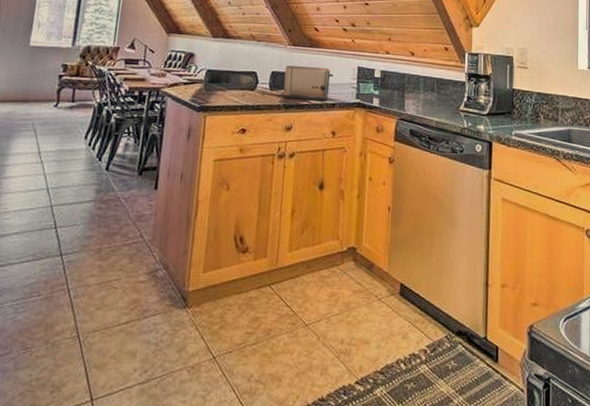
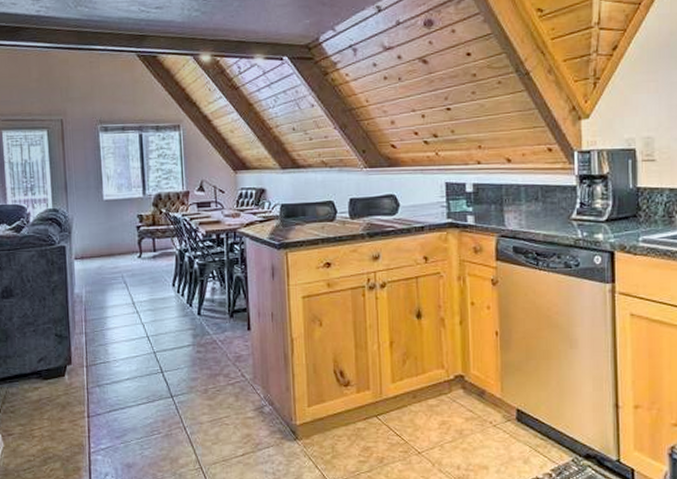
toaster: present [283,65,333,102] -> none [364,187,418,228]

